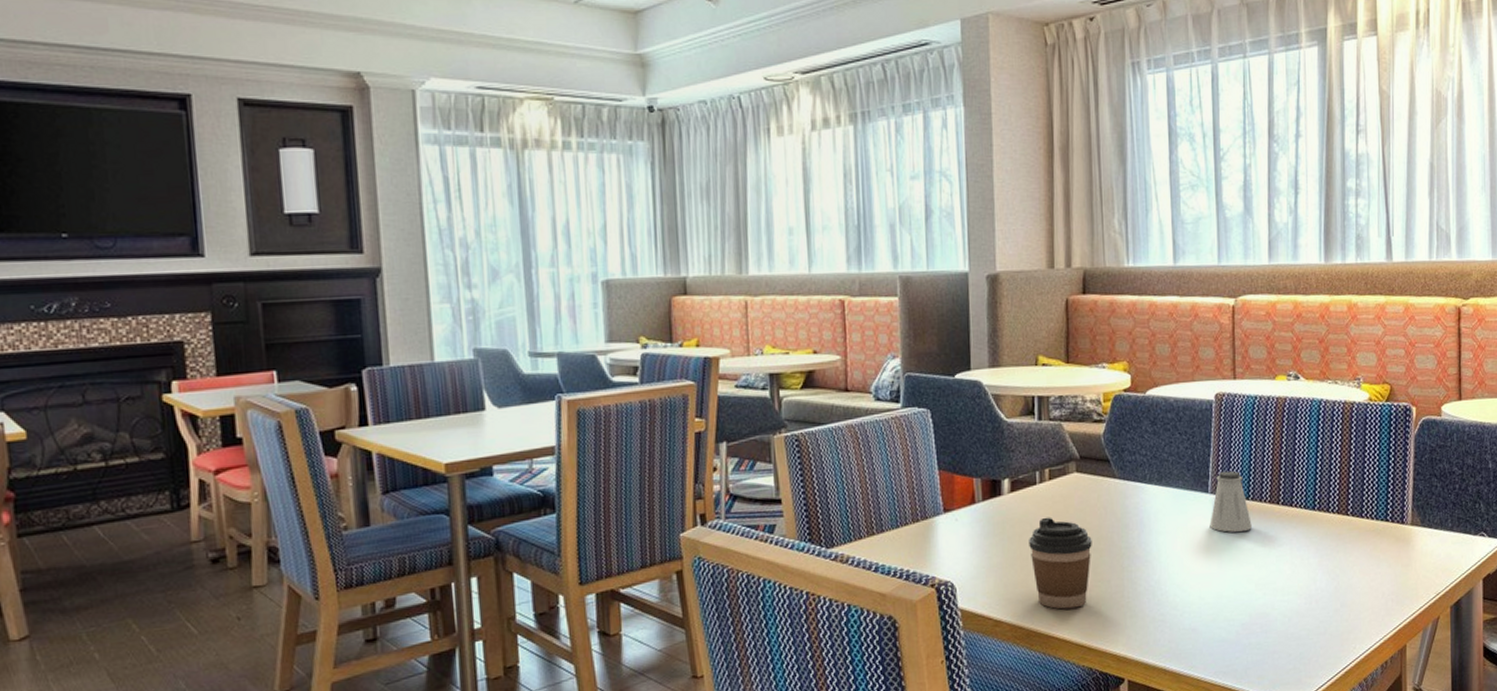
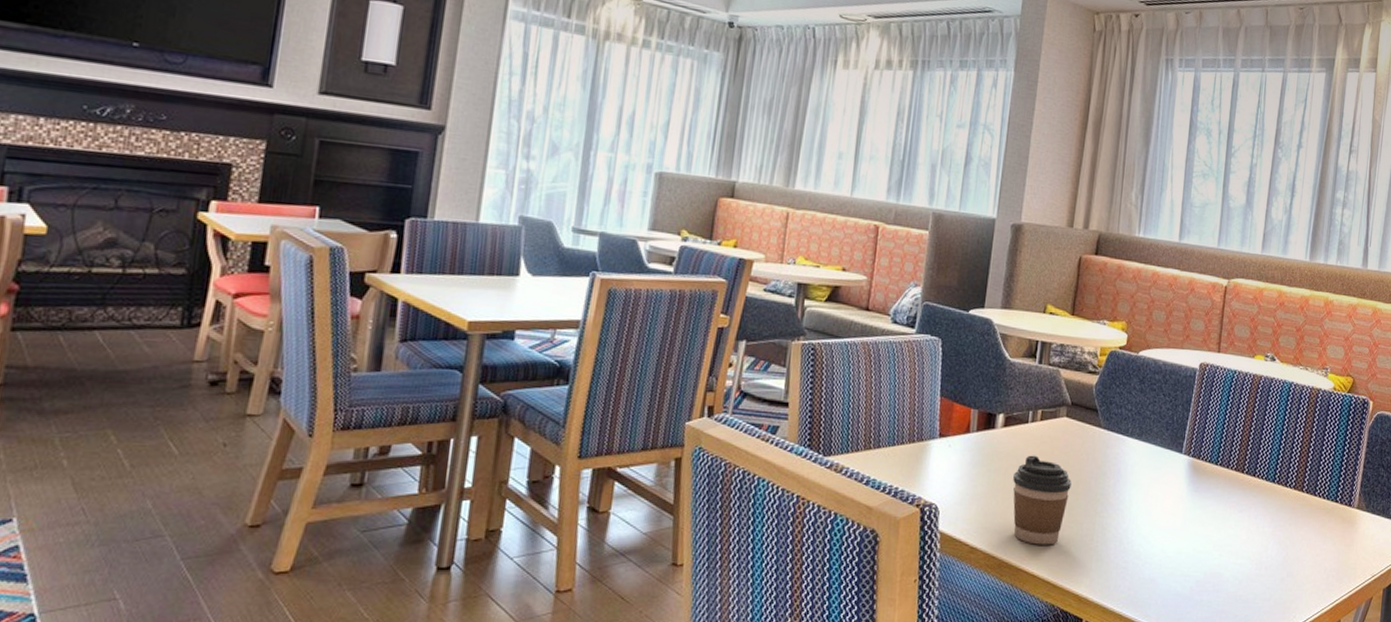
saltshaker: present [1209,470,1252,532] -> none [1179,435,1217,493]

